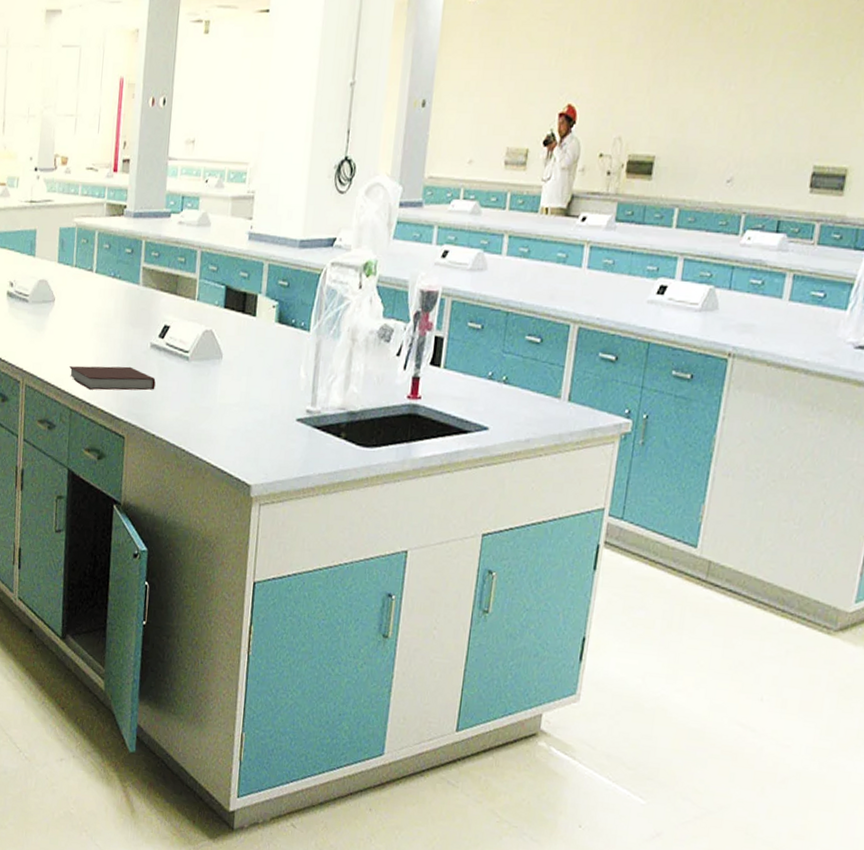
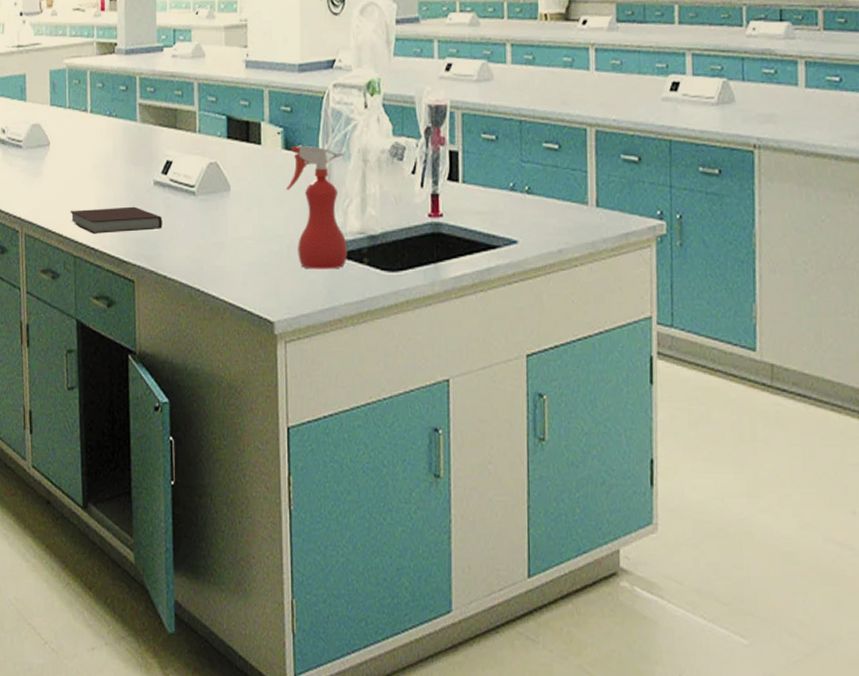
spray bottle: none [274,320,334,441] -> present [285,145,348,269]

